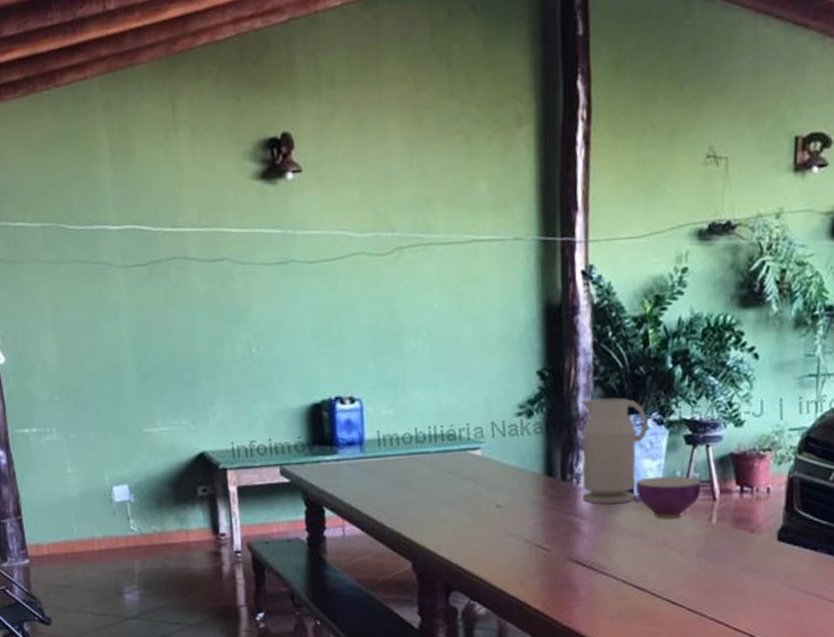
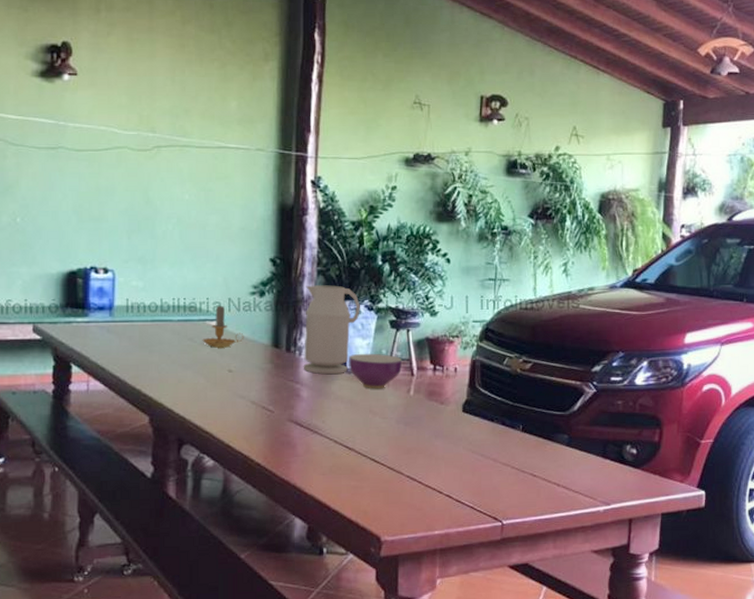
candle: none [464,429,512,481] -> present [202,304,244,348]

